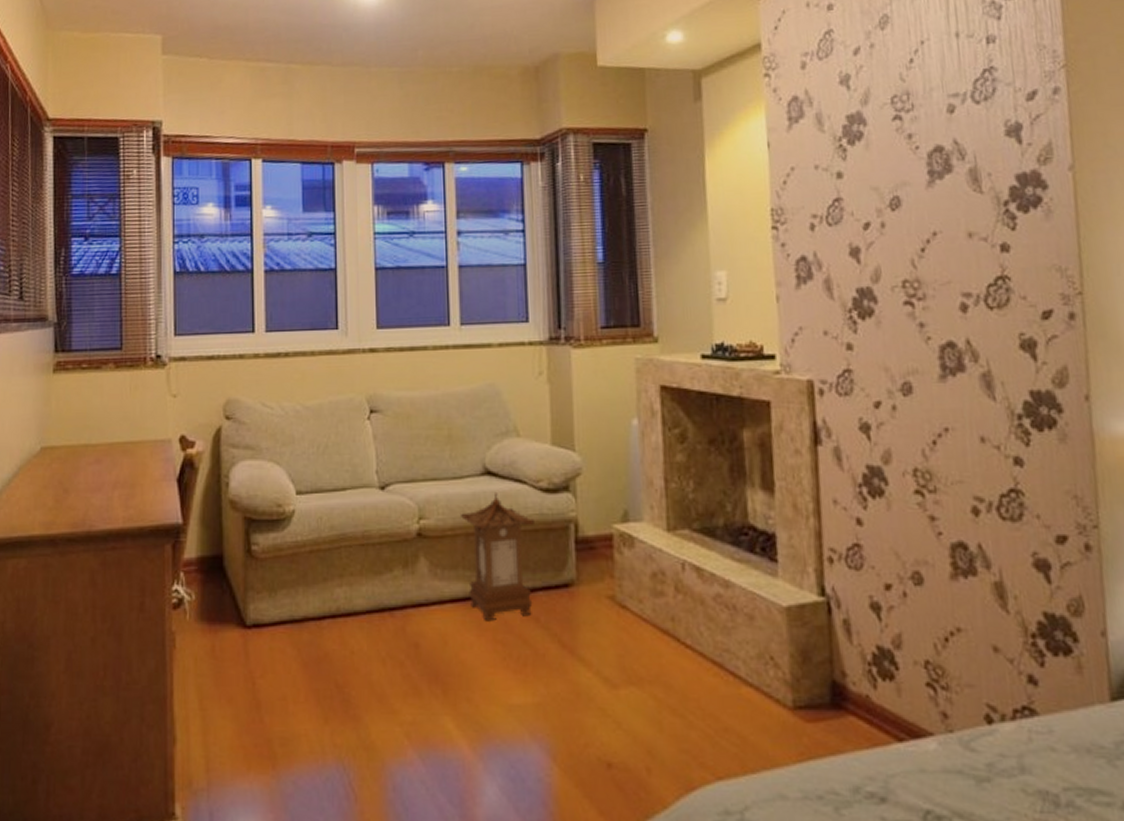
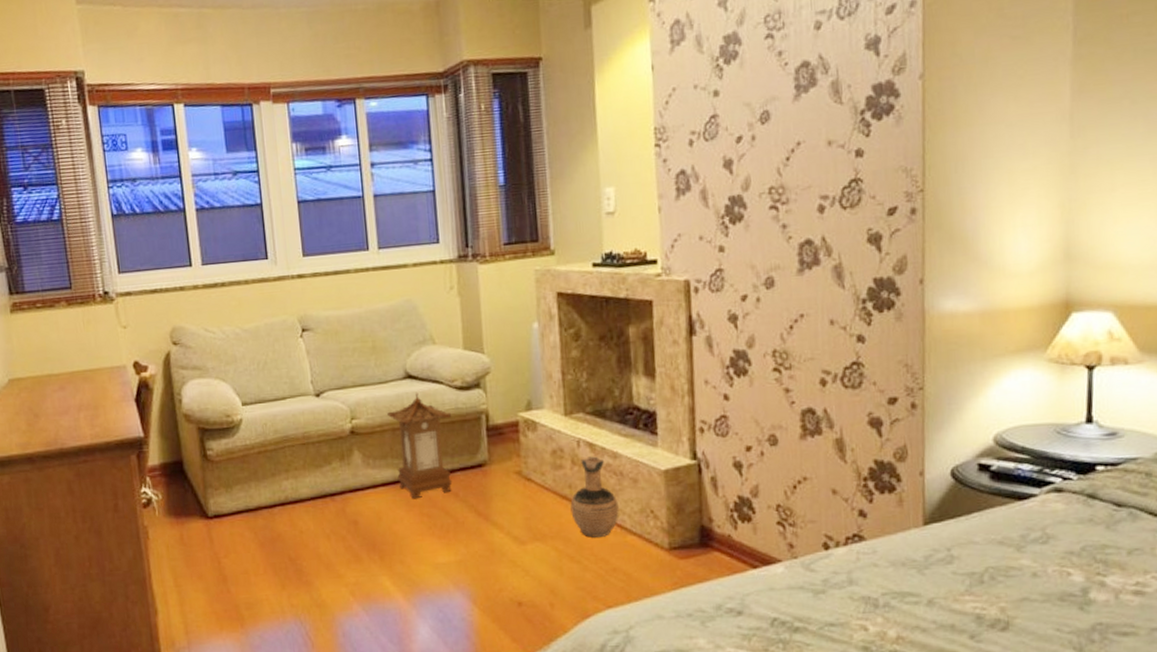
ceramic jug: none [673,583,732,686] -> present [570,456,619,538]

